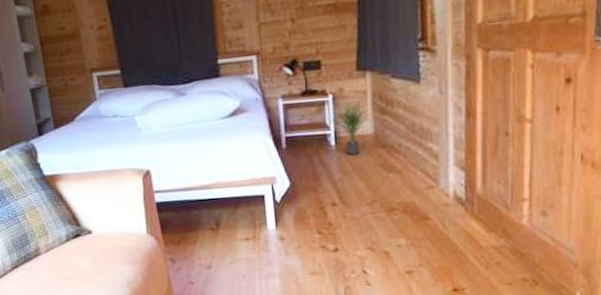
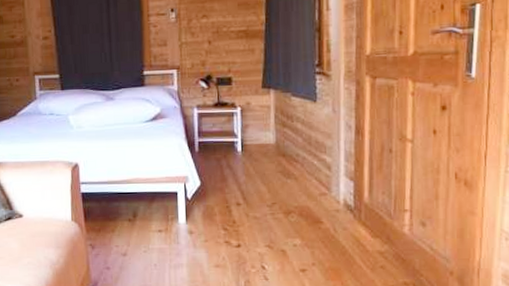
potted plant: present [330,99,368,155] -> none [238,112,271,161]

